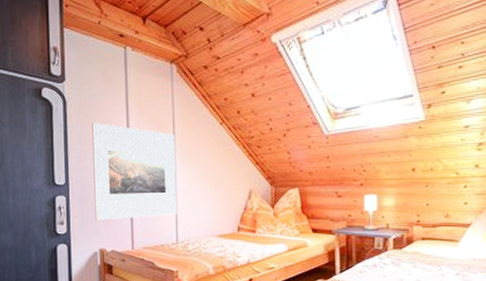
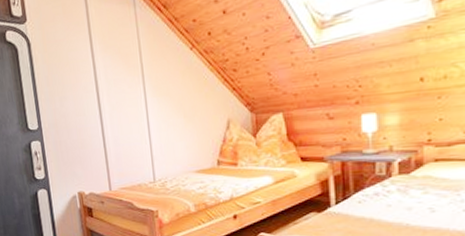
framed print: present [92,123,177,221] -> none [58,61,152,164]

